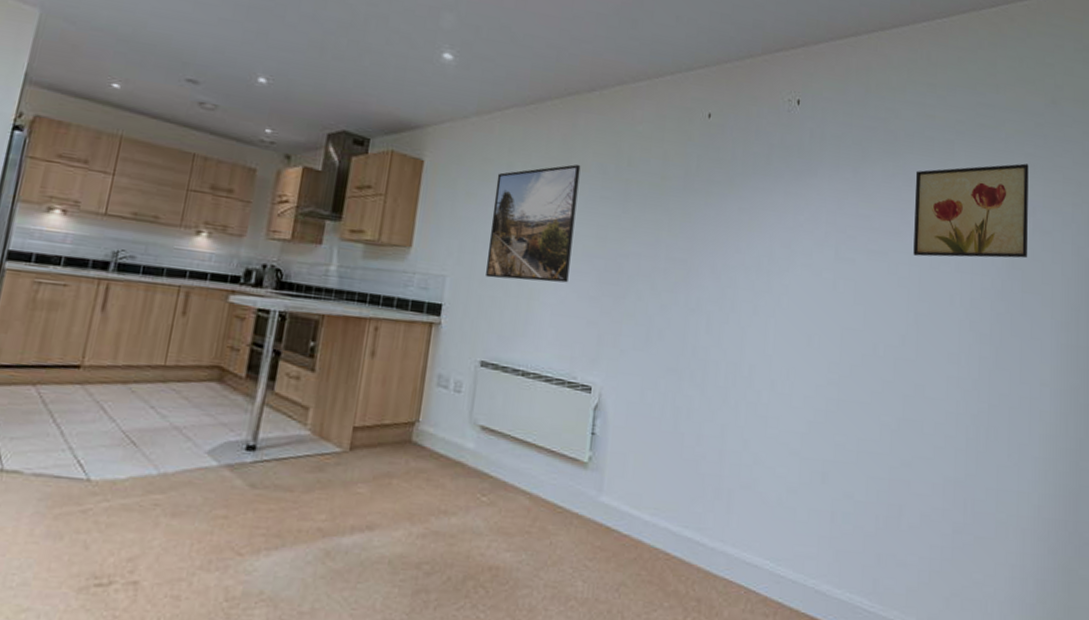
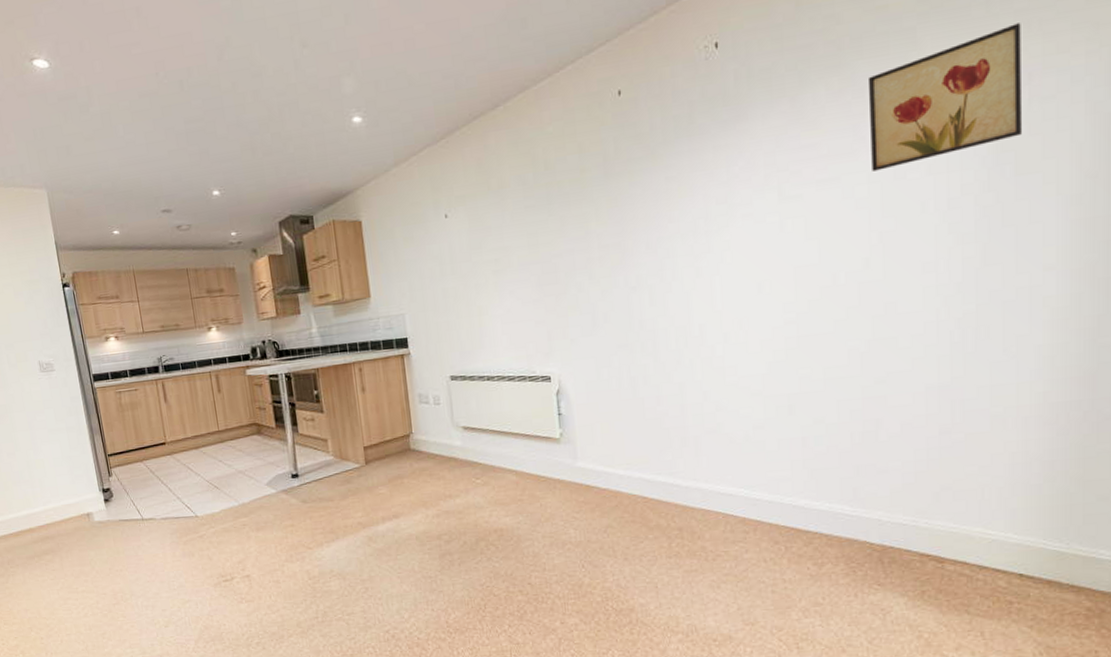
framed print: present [486,164,581,283] -> none [427,183,511,307]

